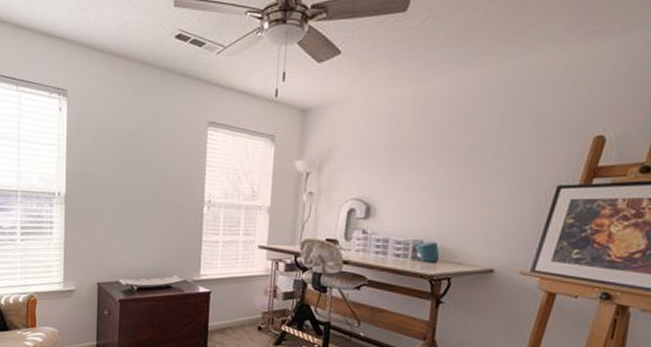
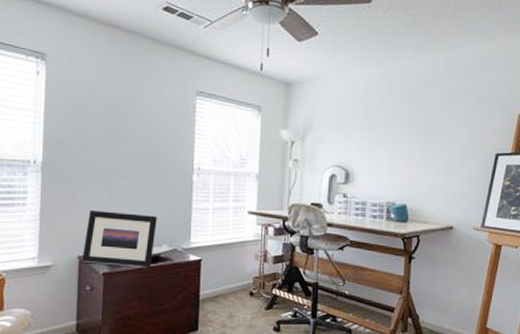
picture frame: none [100,241,169,297] -> present [82,211,157,268]

